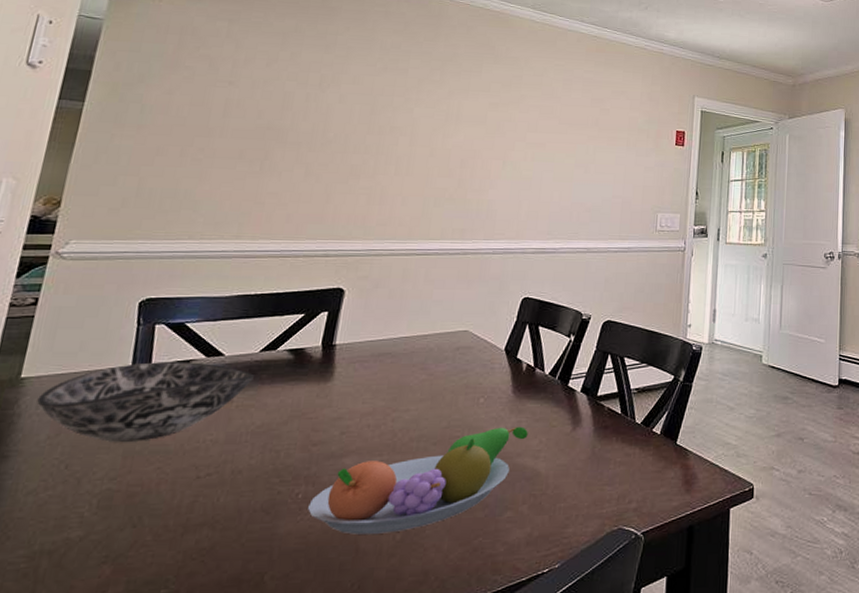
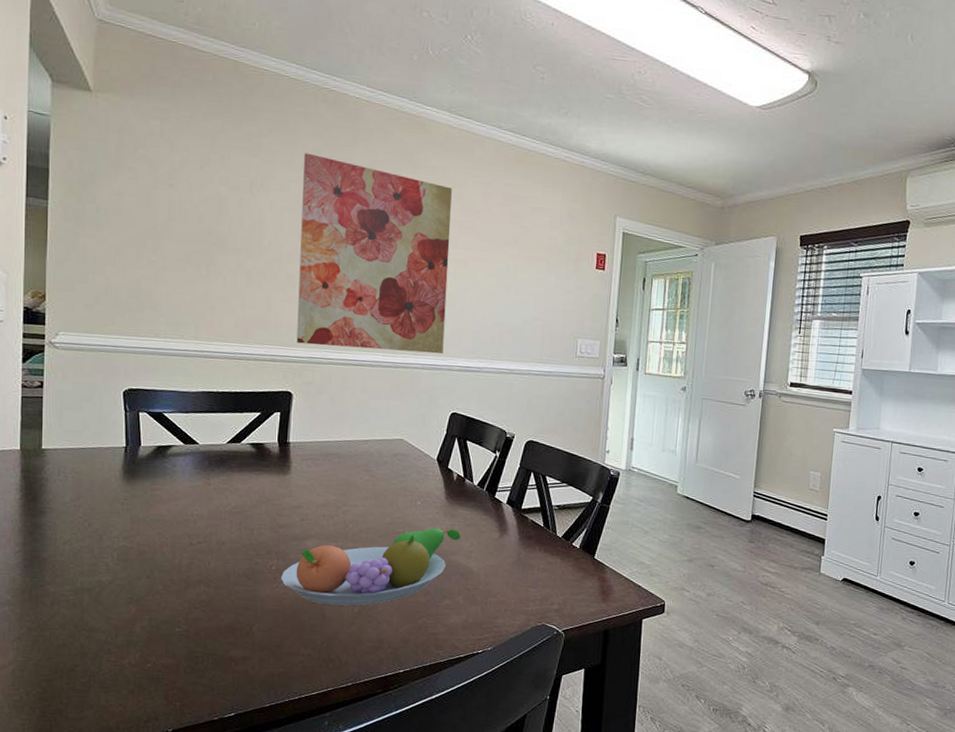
bowl: present [37,362,254,442] -> none [58,444,225,510]
wall art: none [354,48,533,237] -> present [296,153,452,354]

